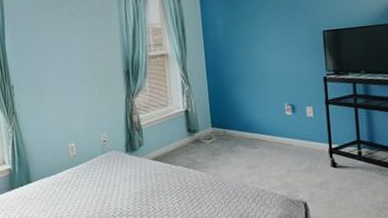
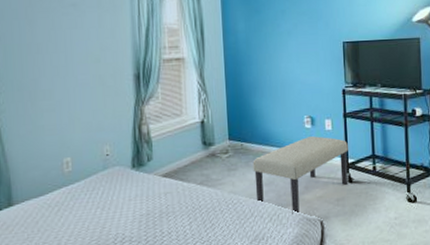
bench: none [235,122,332,196] -> present [252,136,349,214]

